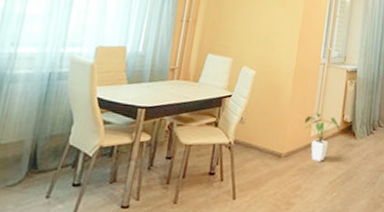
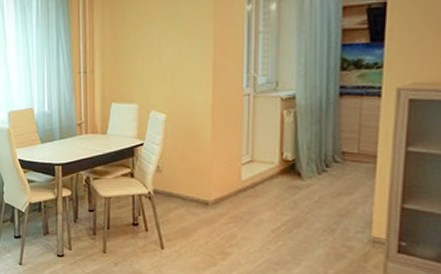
house plant: present [304,111,341,162] -> none [231,152,280,208]

